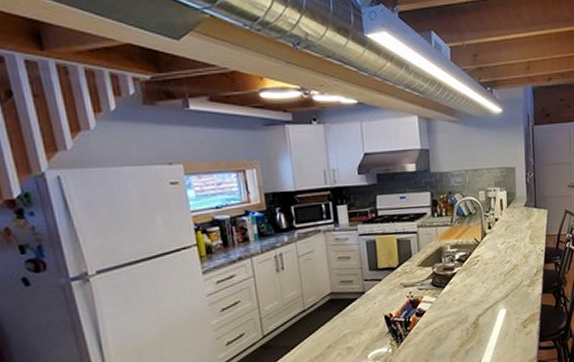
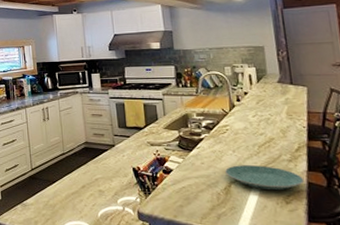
plate: none [475,293,539,318] -> present [225,165,305,191]

